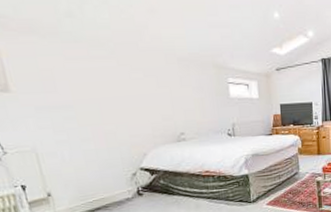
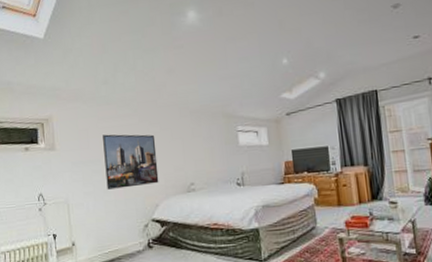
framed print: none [73,77,146,138] -> present [103,134,159,190]

